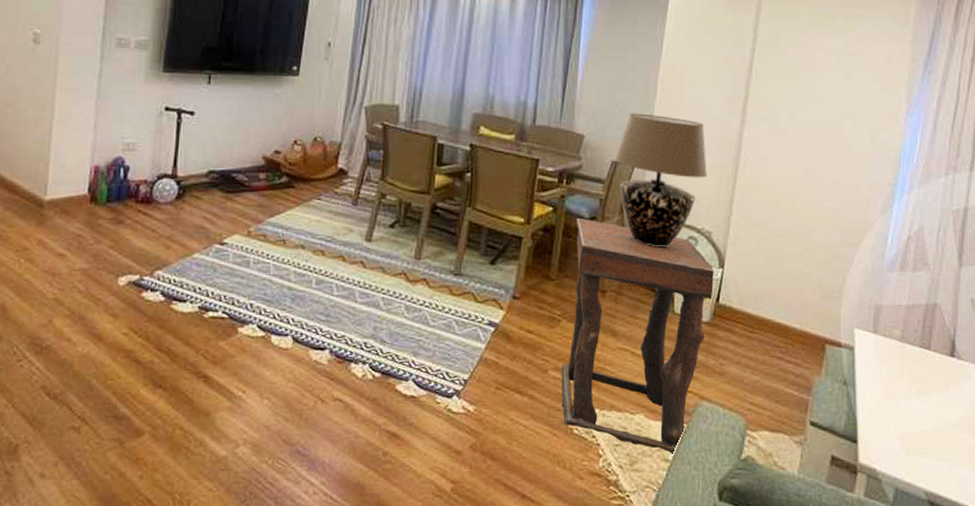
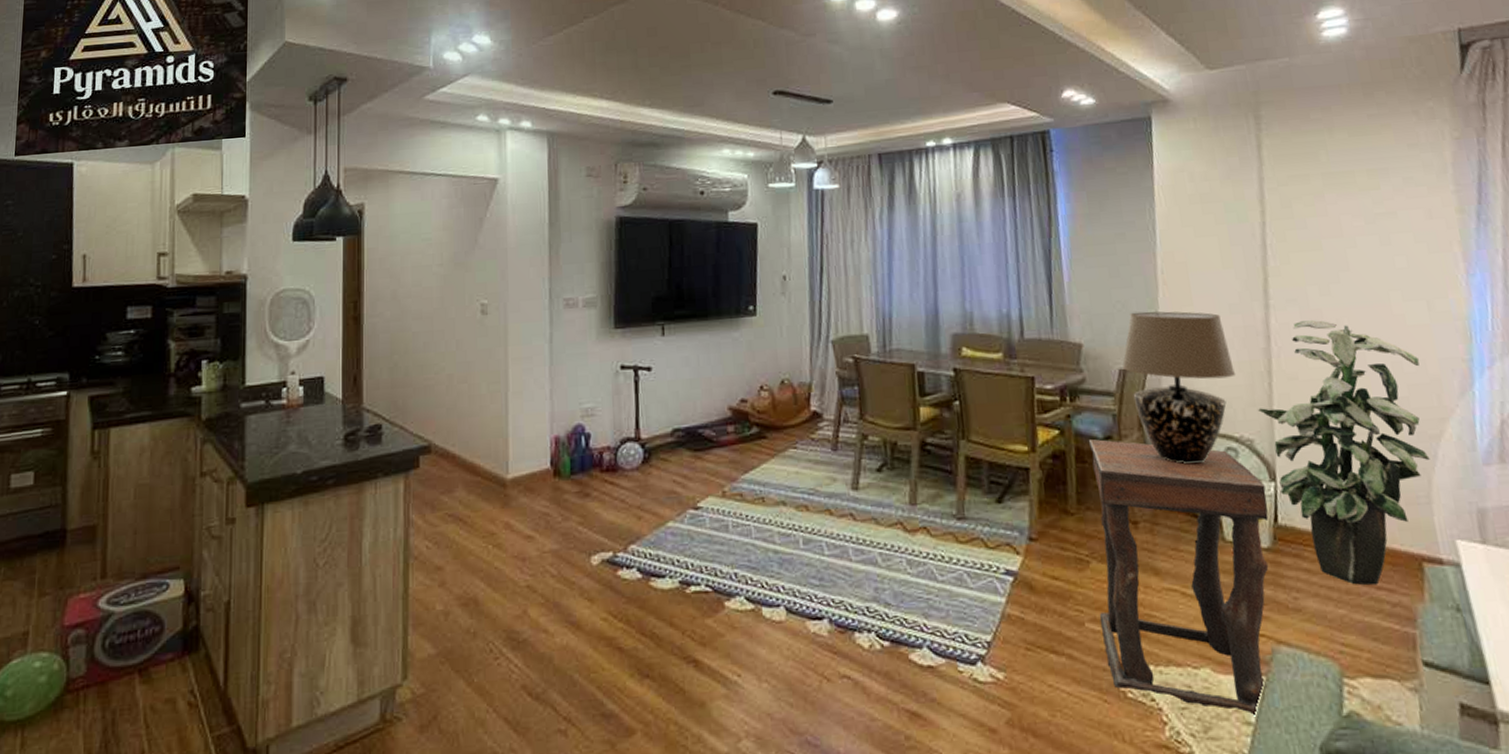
indoor plant: none [719,137,856,359] -> present [1257,320,1430,586]

